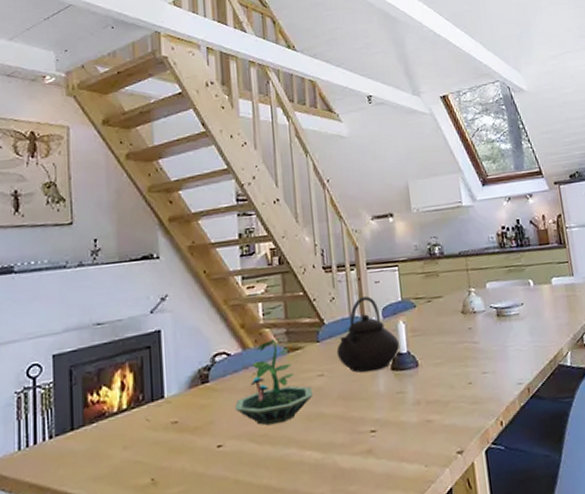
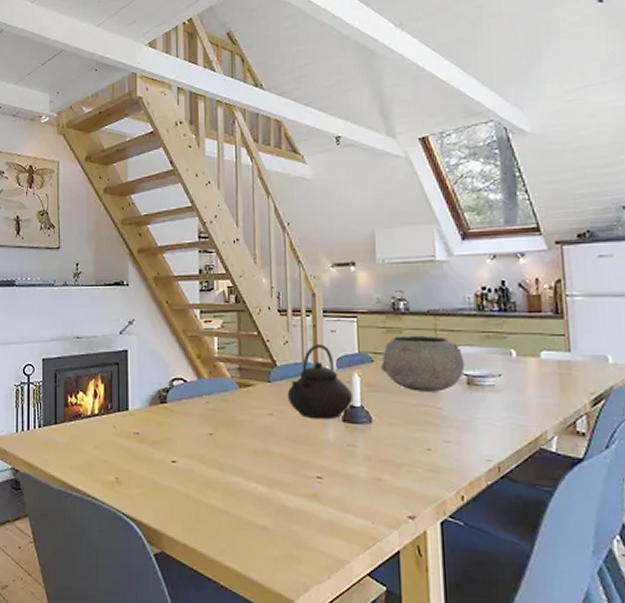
terrarium: present [235,337,314,426] -> none [189,372,262,453]
bowl: none [422,275,494,330] -> present [380,335,465,392]

